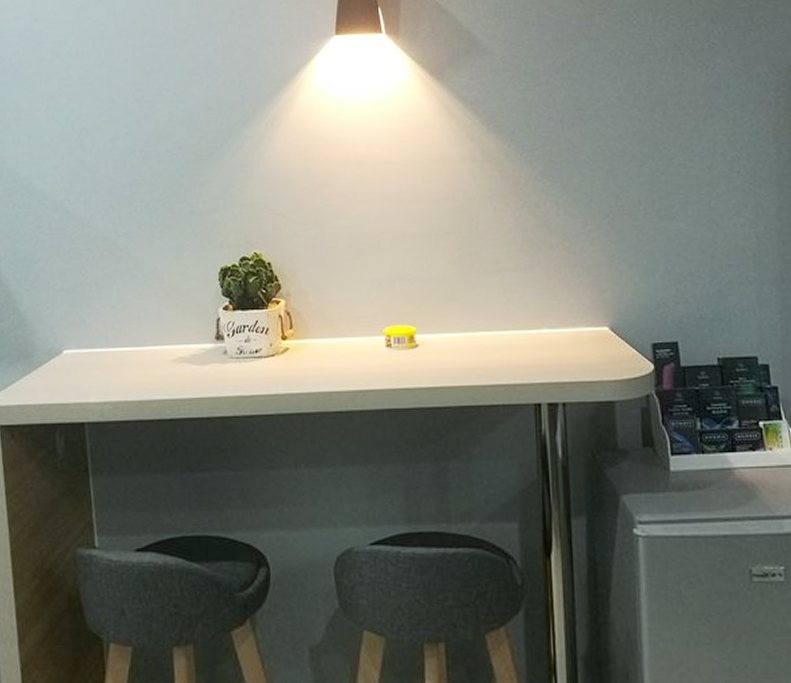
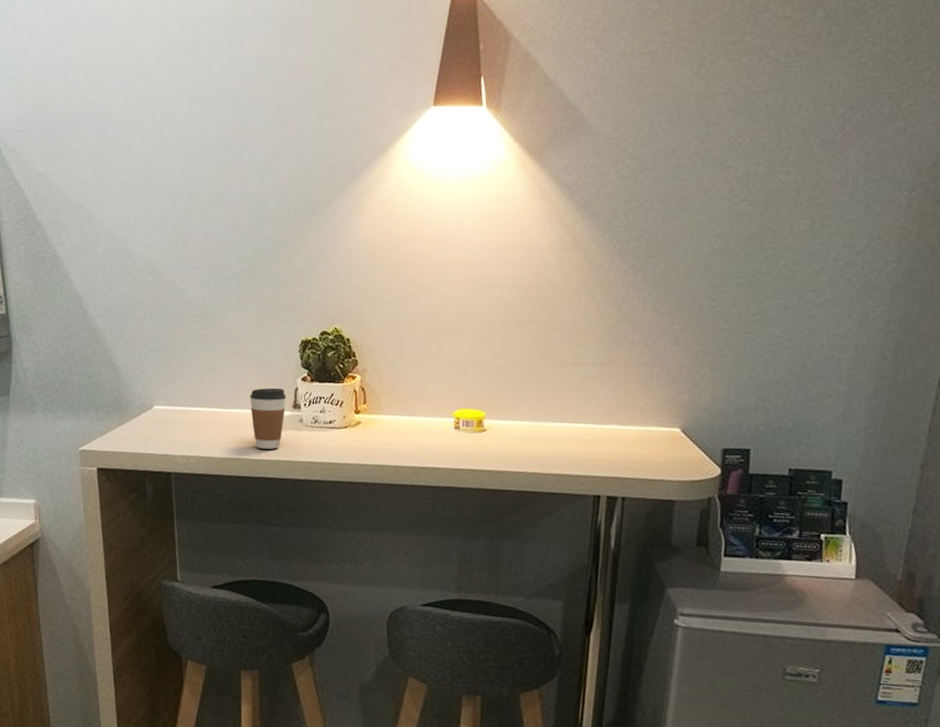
coffee cup: none [169,319,208,387] -> present [250,387,286,449]

